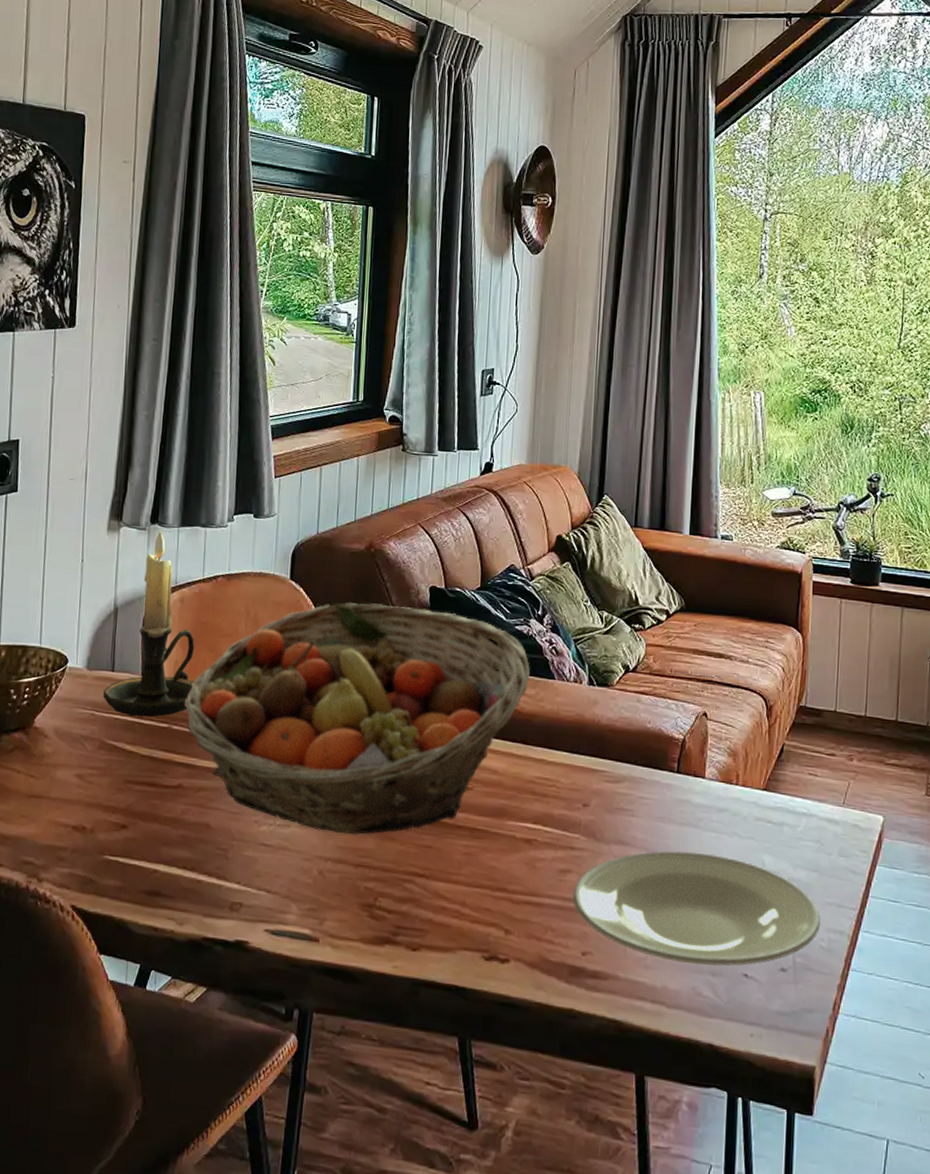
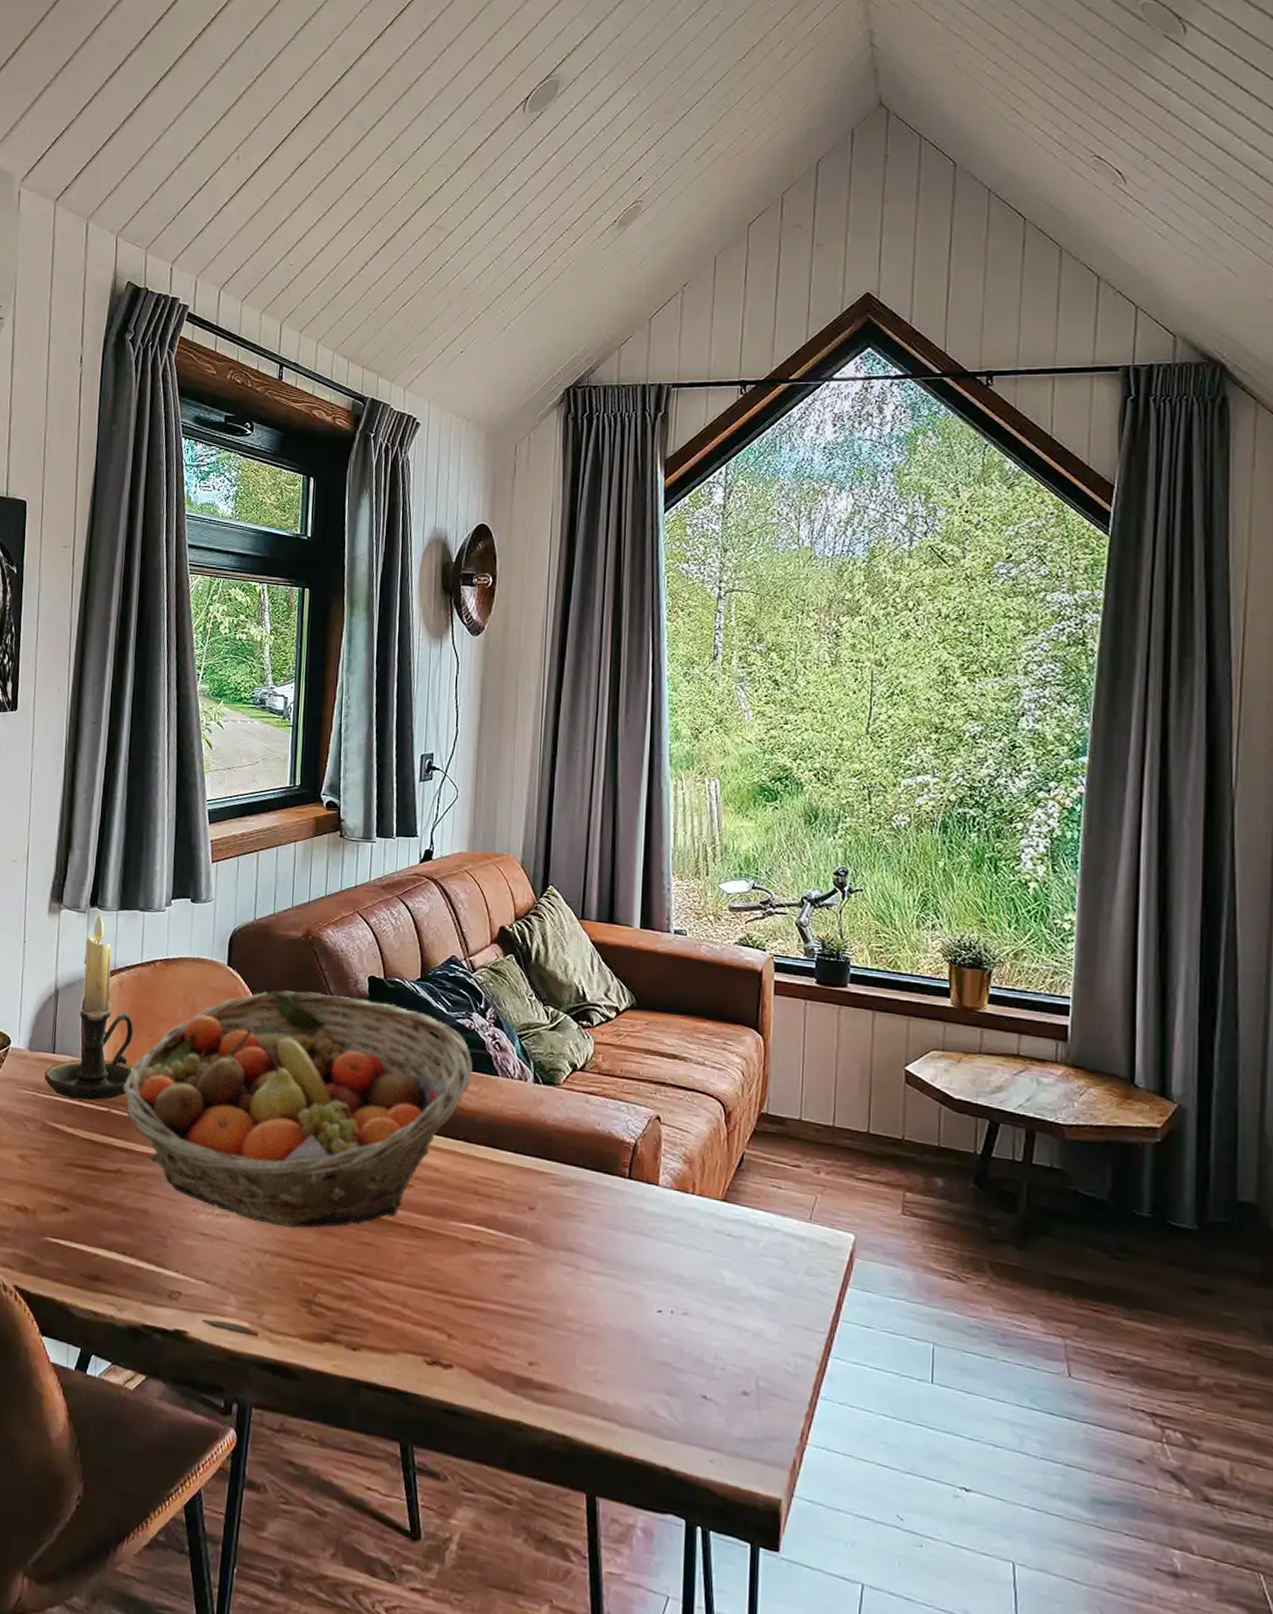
plate: present [572,851,821,967] -> none [518,1260,786,1387]

